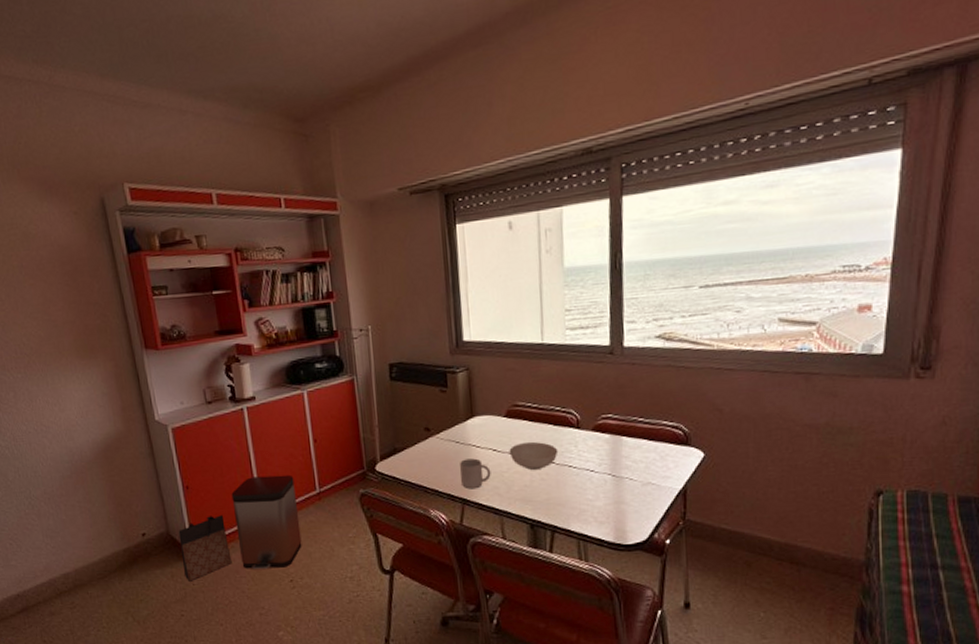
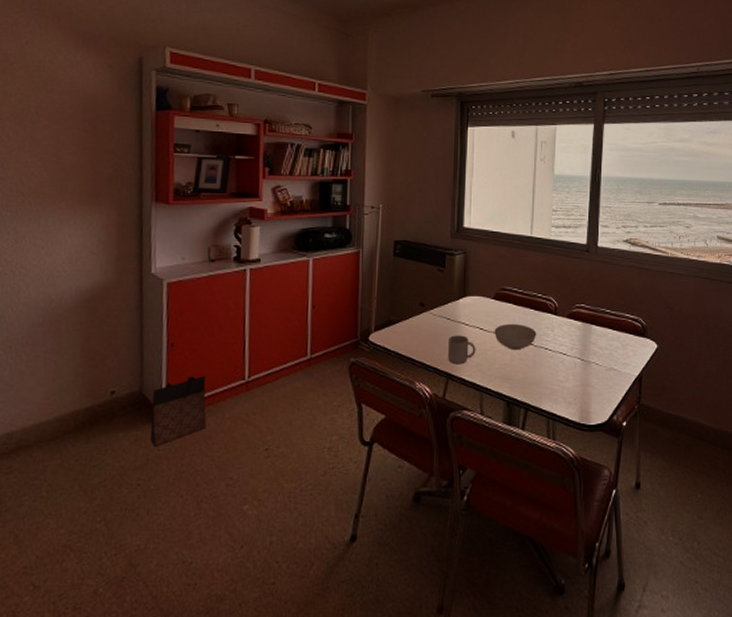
picture frame: none [175,292,211,335] -> present [193,154,231,194]
pedal bin: present [231,474,302,570] -> none [217,338,286,437]

